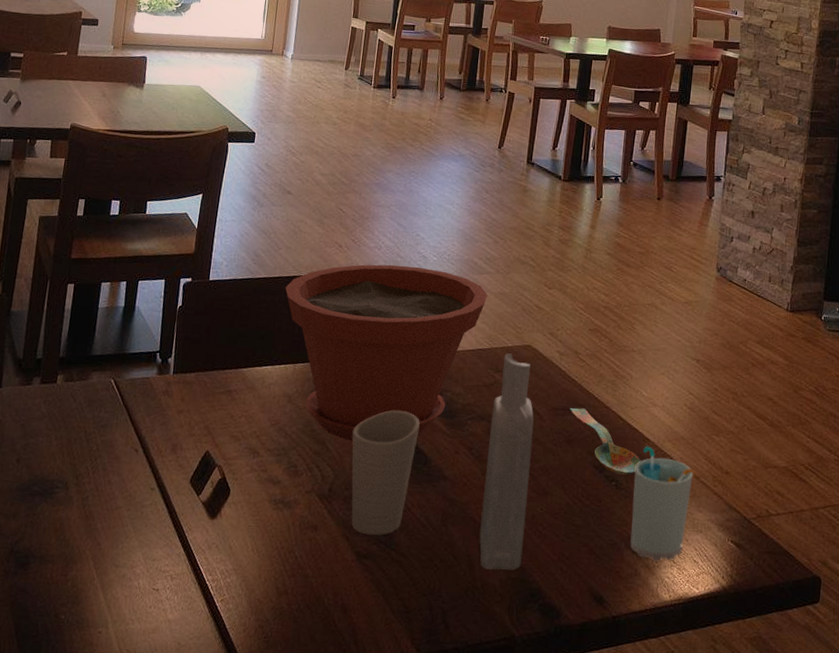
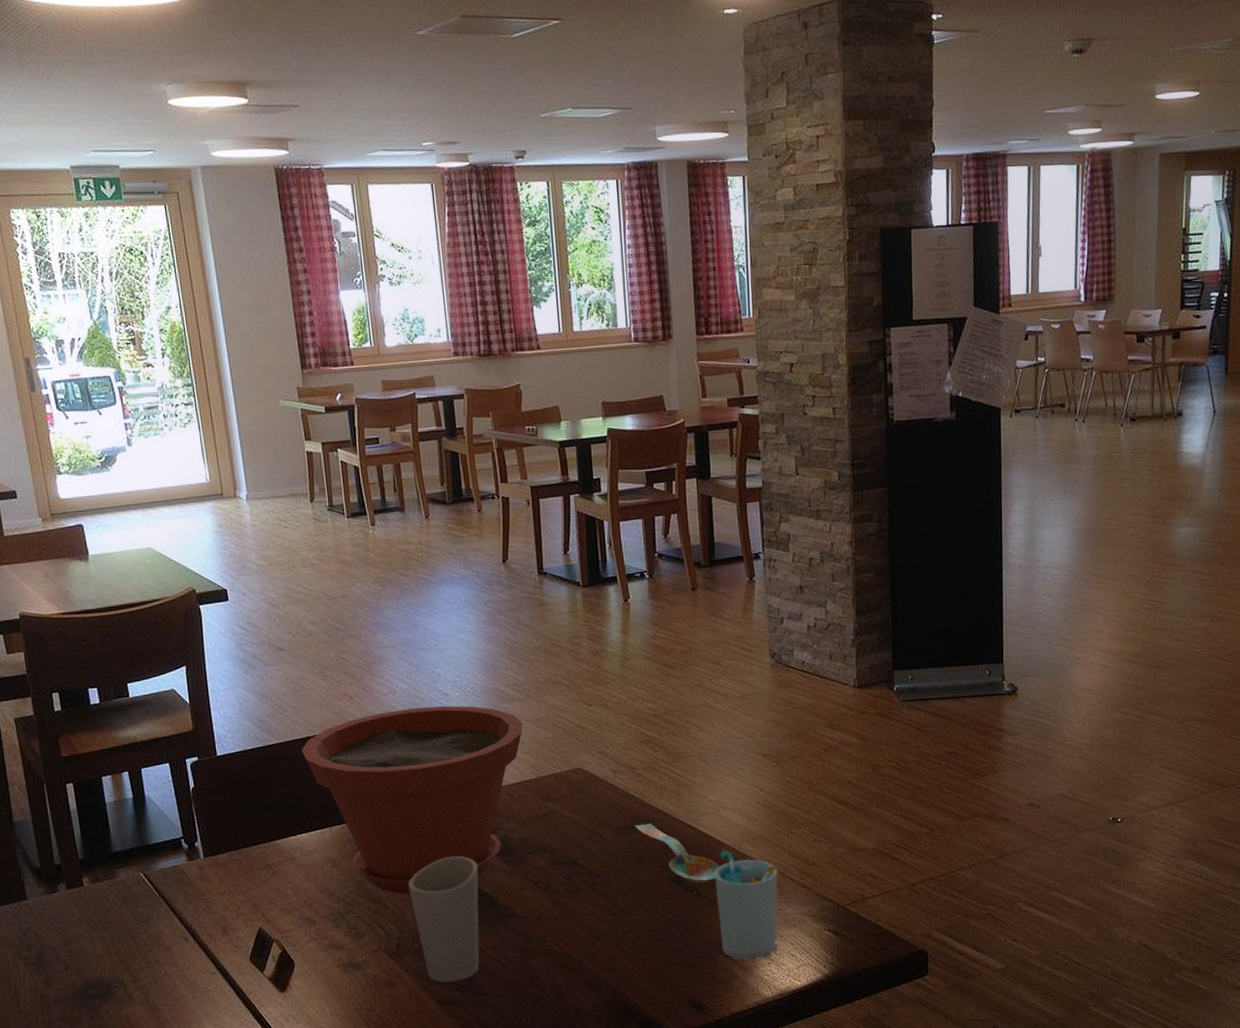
bottle: present [479,353,534,571] -> none [551,780,612,996]

